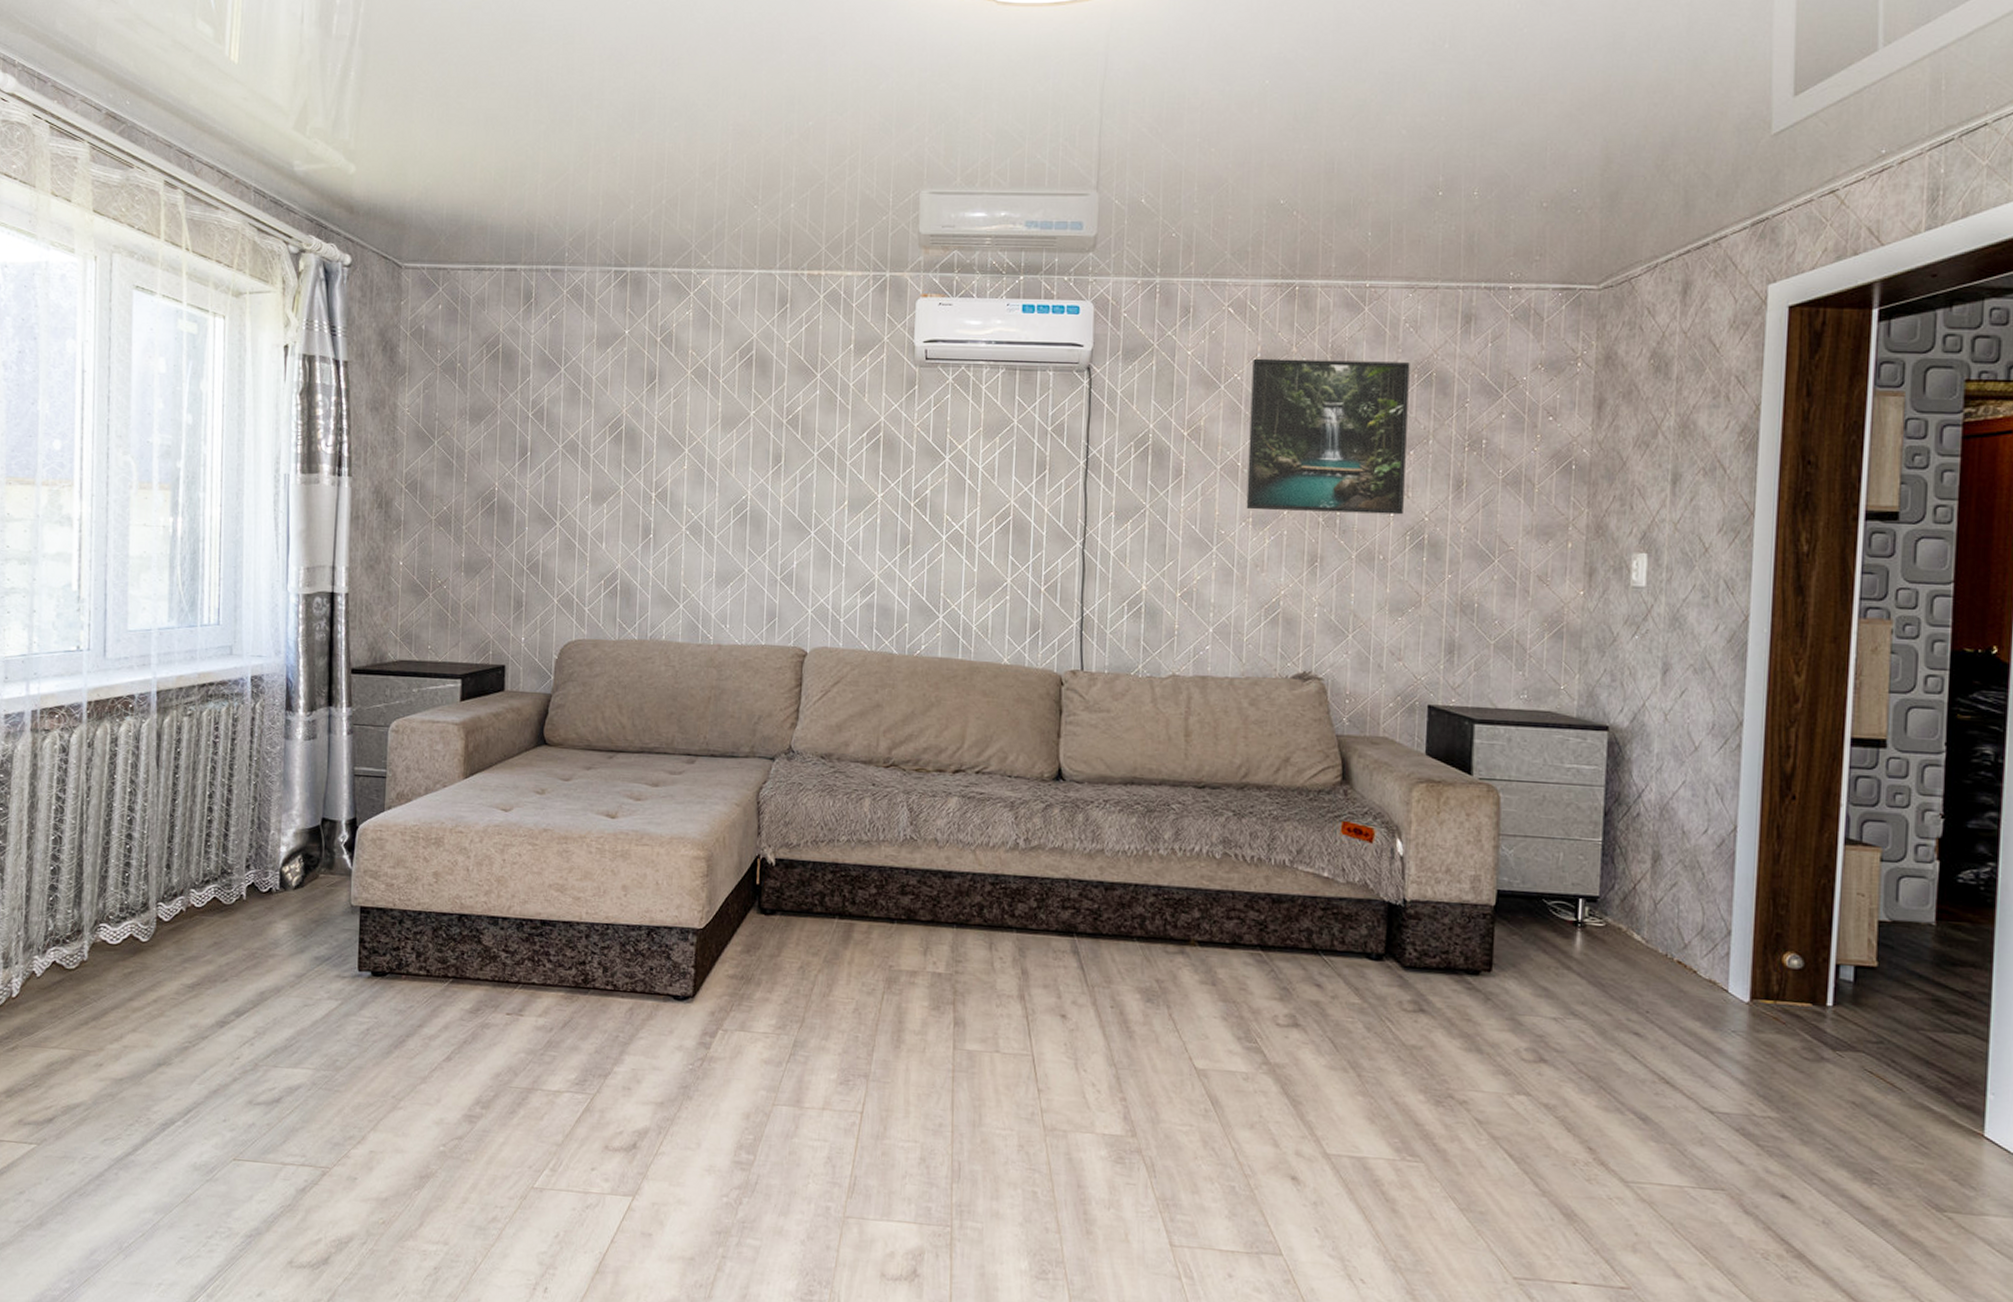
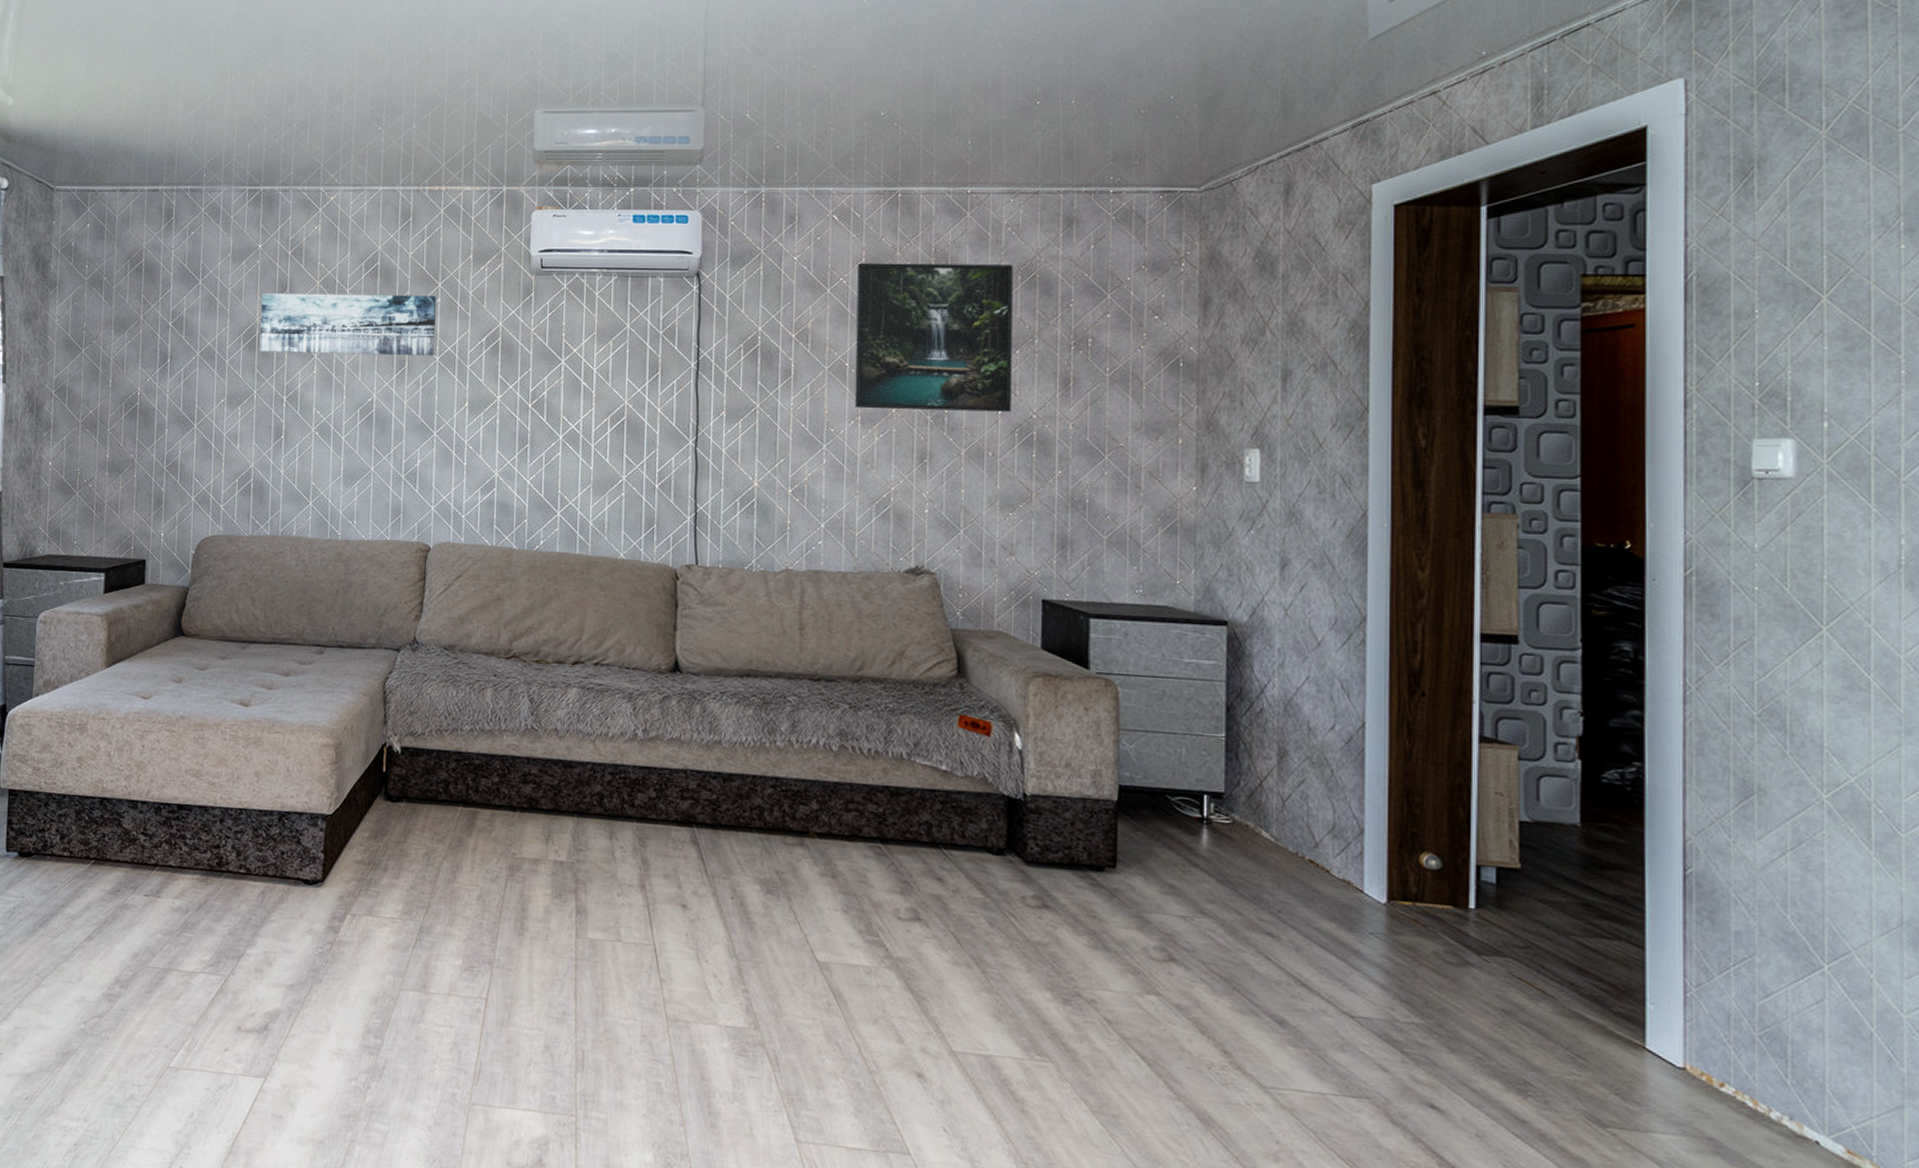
wall art: none [626,382,815,452] -> present [259,292,436,356]

